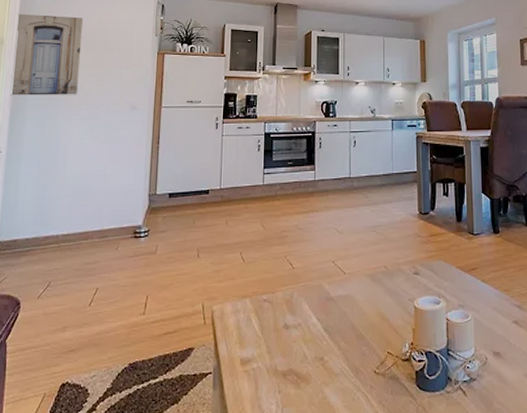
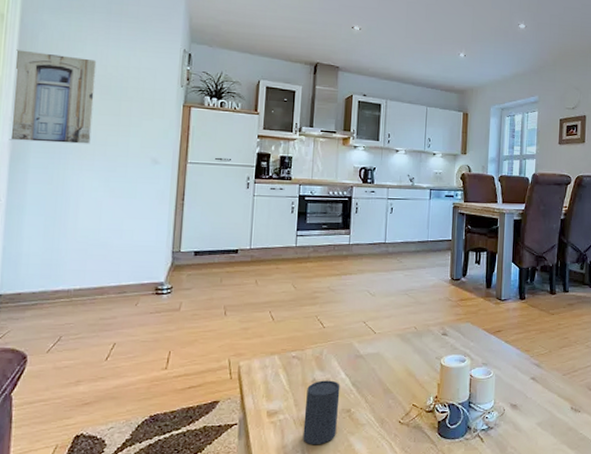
cup: none [276,325,312,397] -> present [303,380,340,445]

